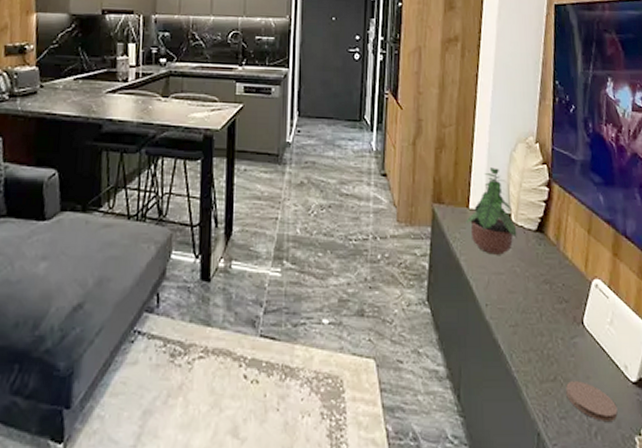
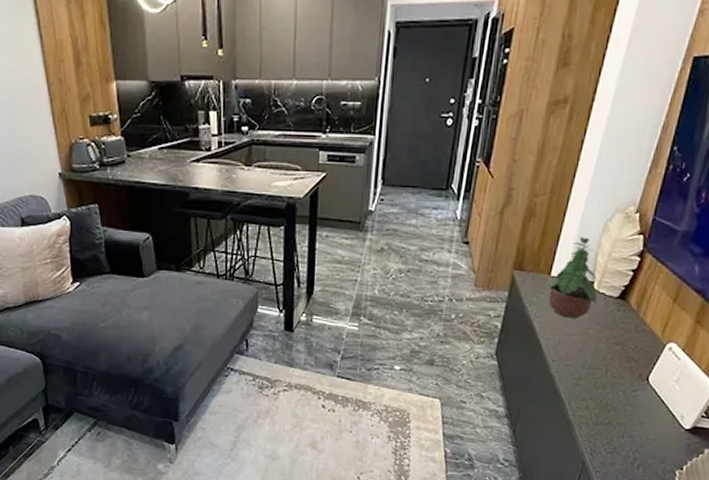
coaster: present [566,381,618,421] -> none [617,425,665,458]

